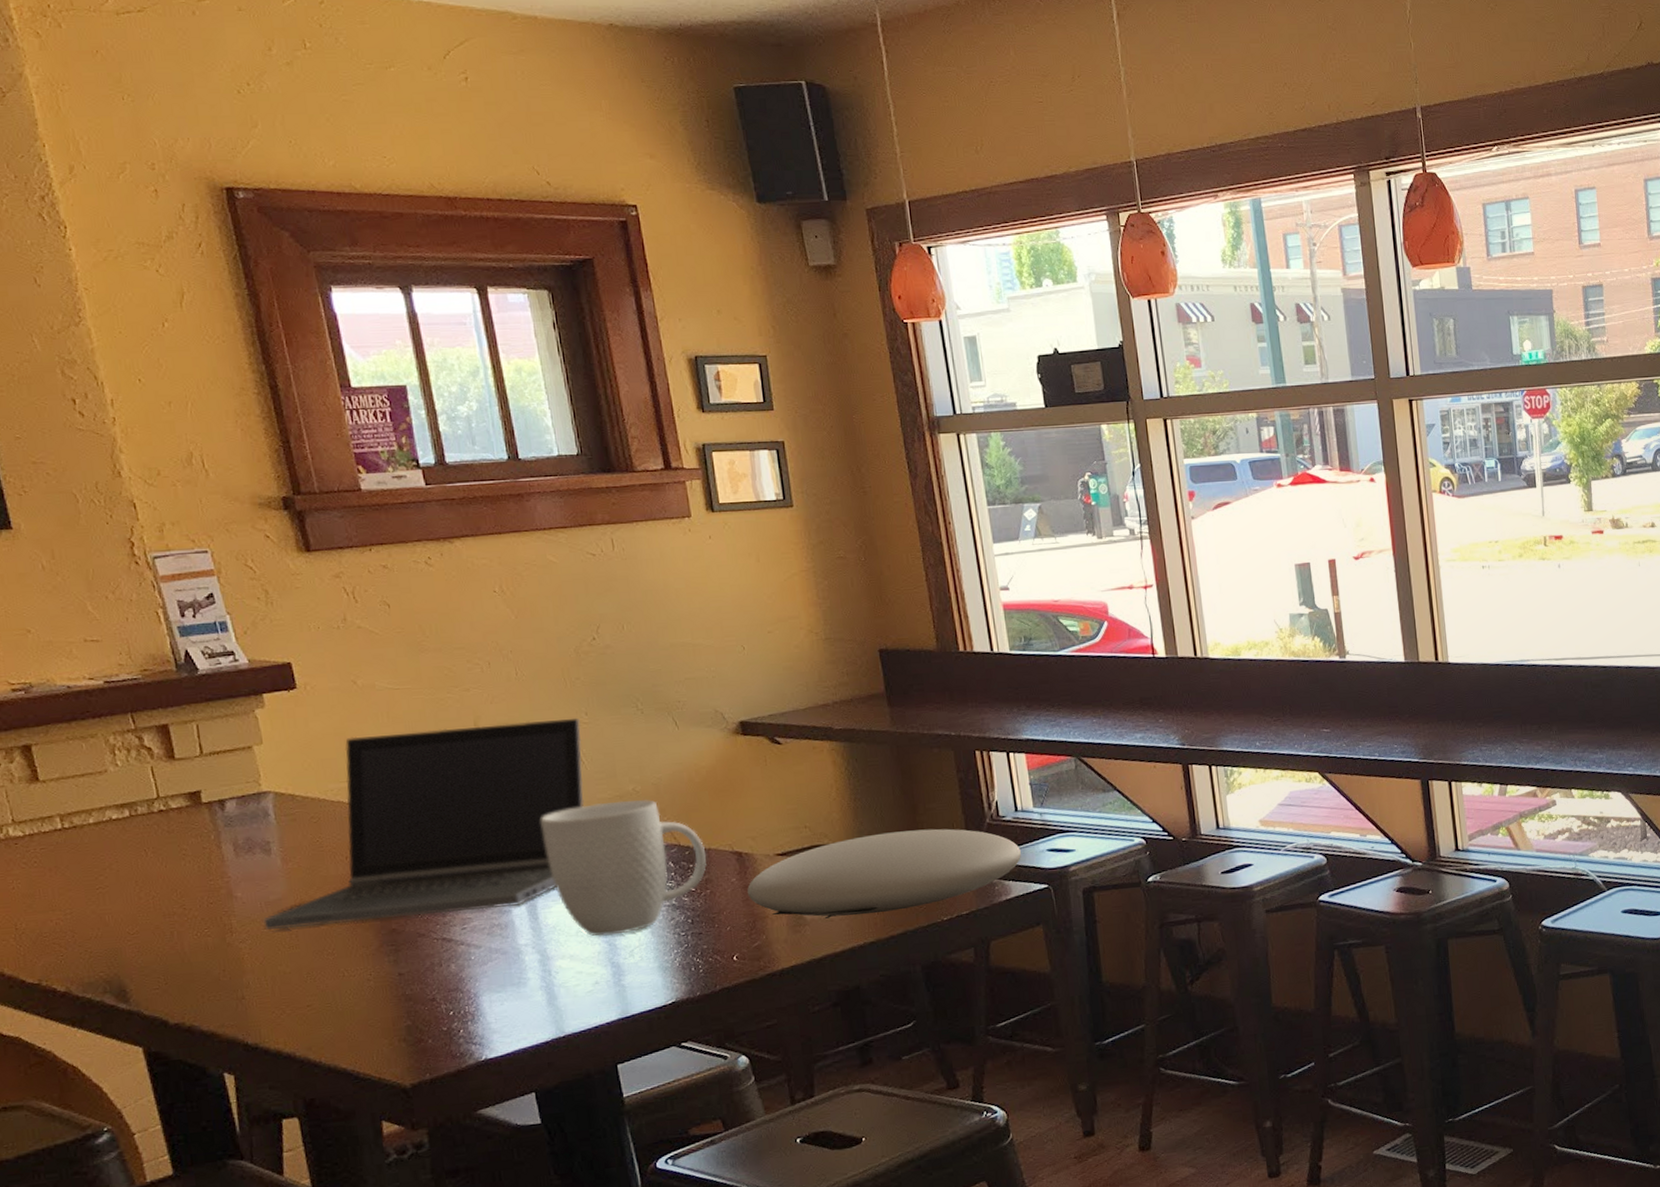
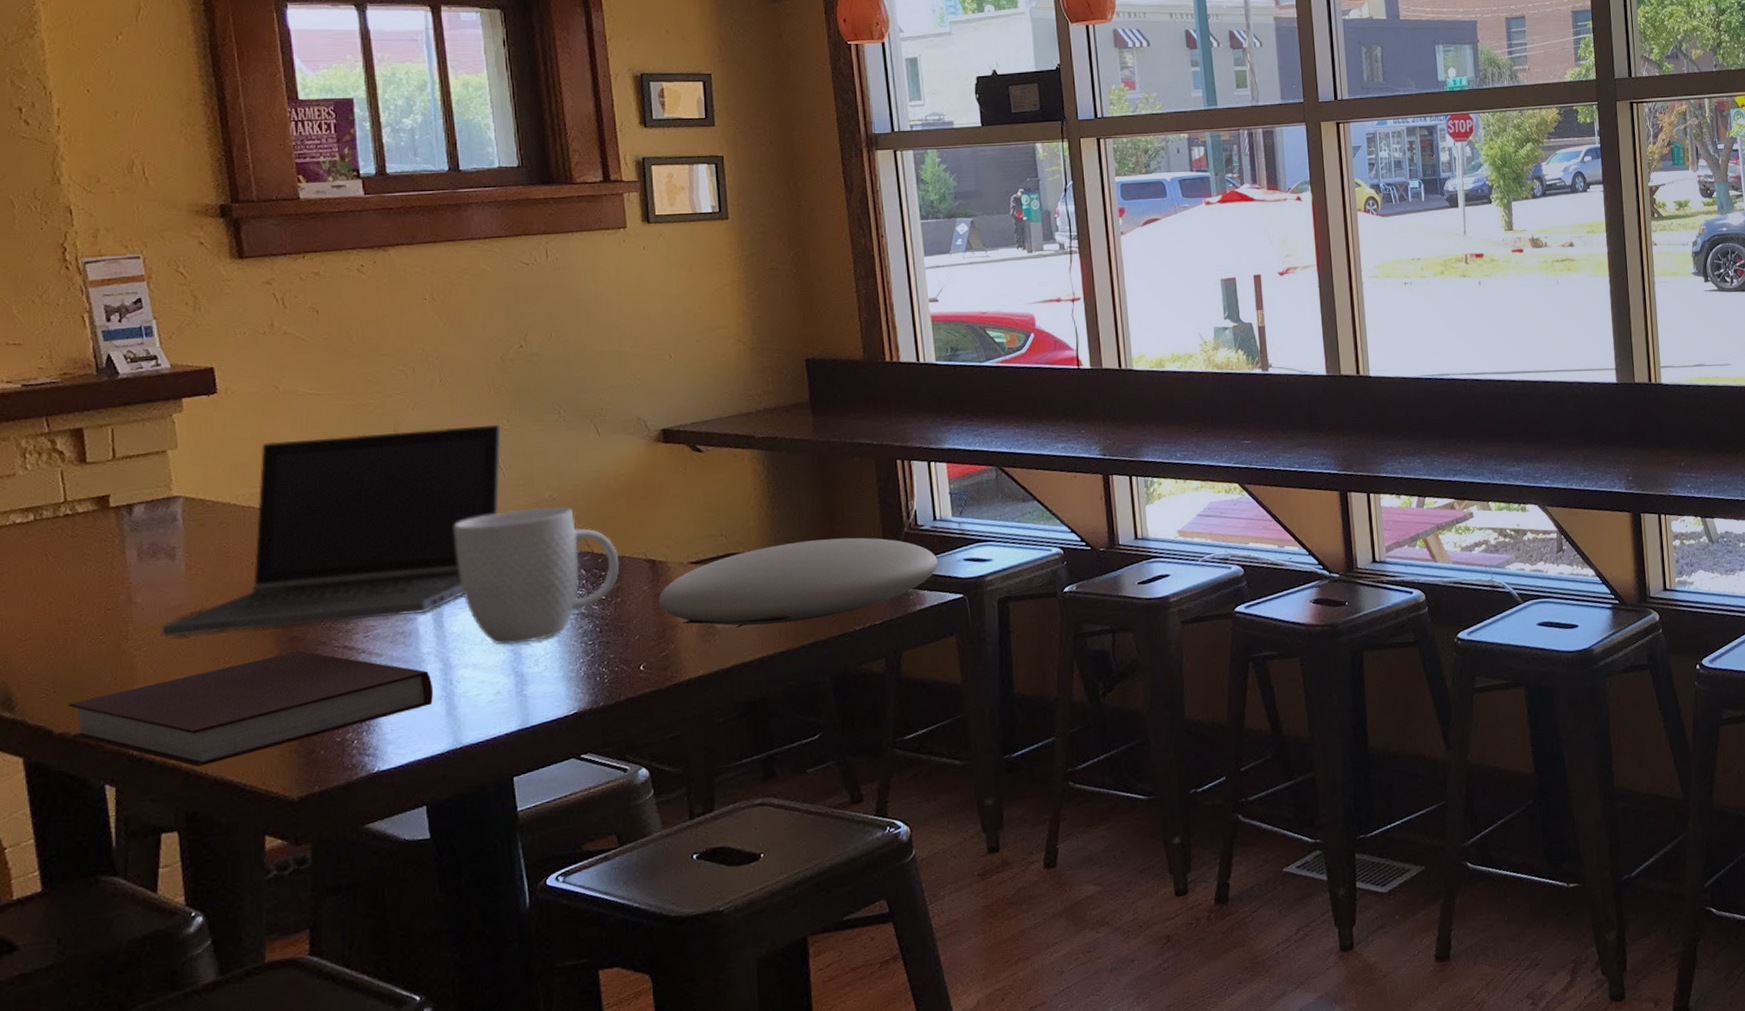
notebook: none [181,942,534,1055] -> present [69,650,433,767]

